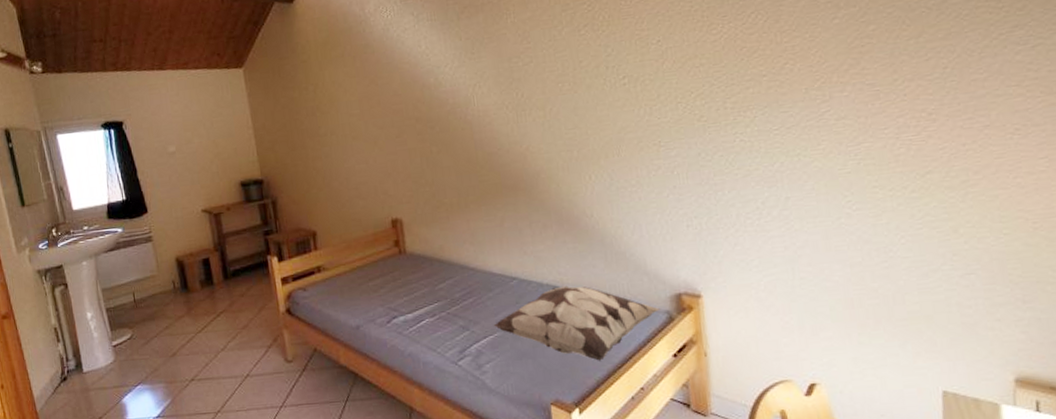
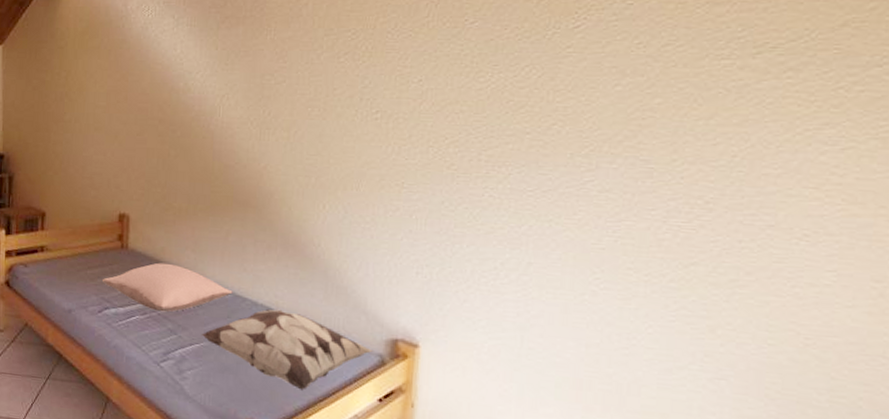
pillow: none [385,260,517,311] -> present [101,262,233,312]

